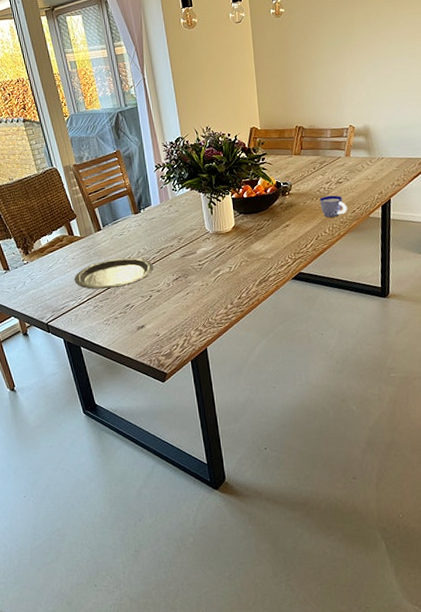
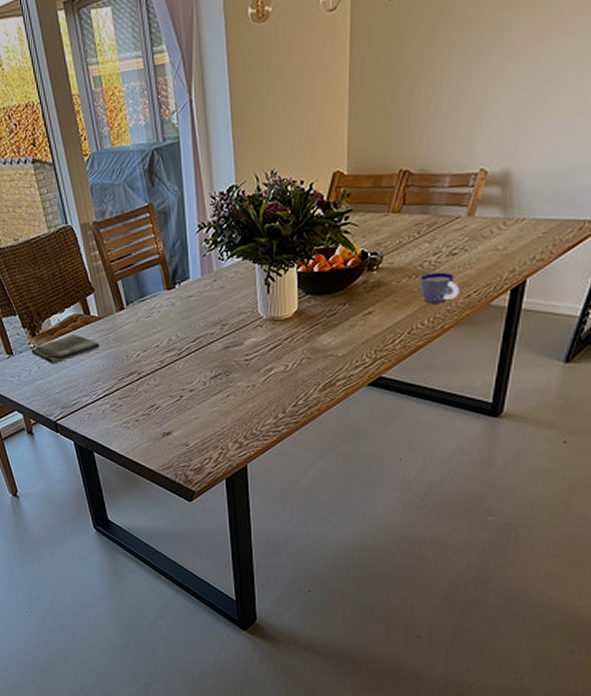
dish towel: none [25,251,82,277] -> present [31,334,100,365]
plate: present [74,257,154,289] -> none [88,346,188,385]

